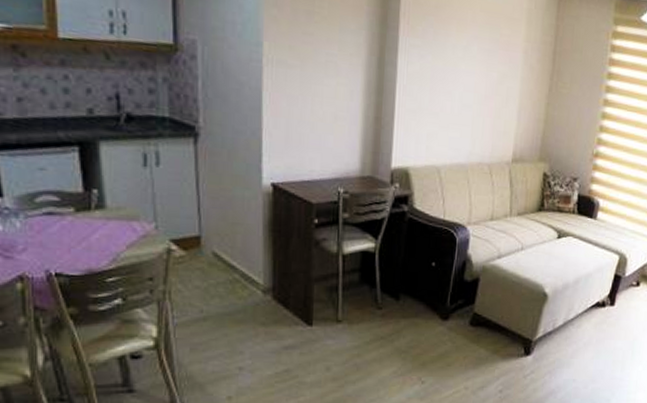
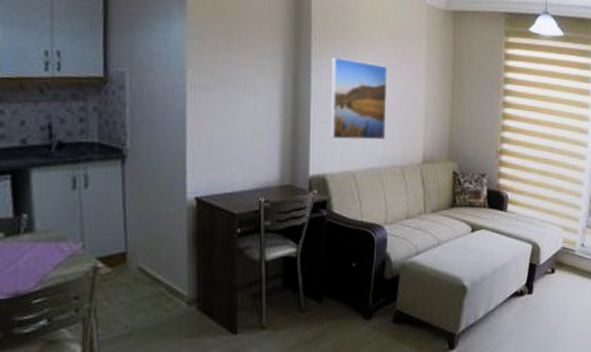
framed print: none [416,37,481,135] -> present [331,57,388,141]

